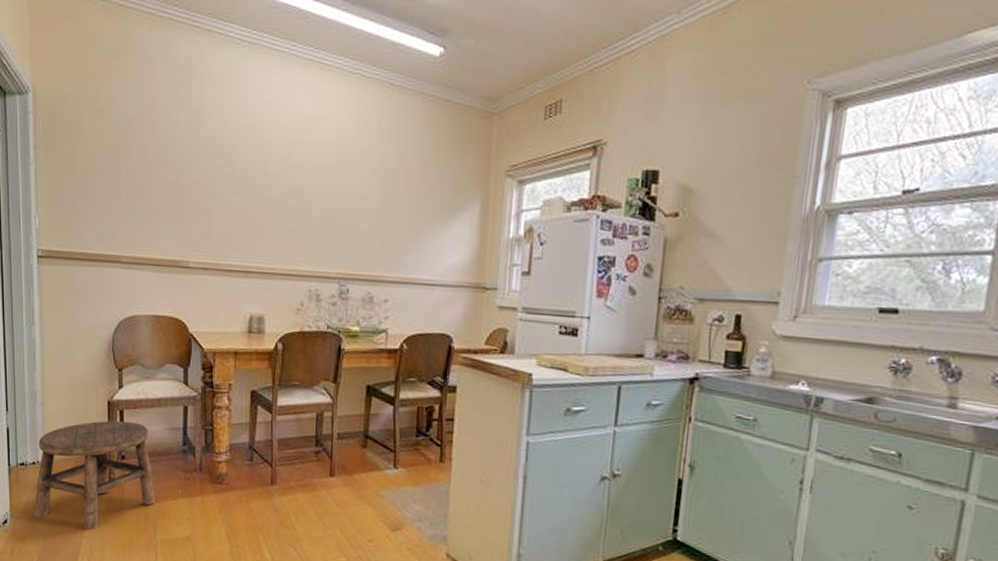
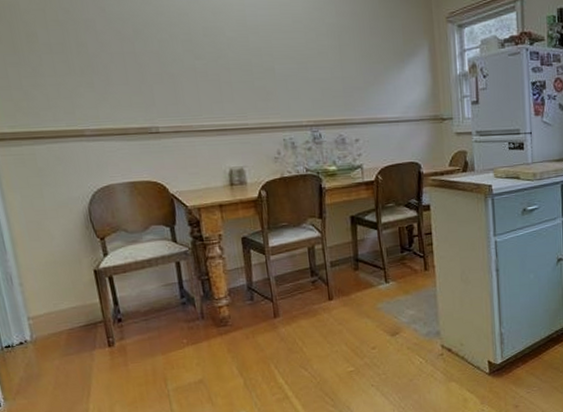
stool: present [33,420,156,531] -> none [22,285,162,396]

